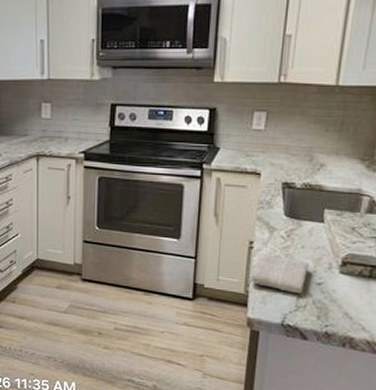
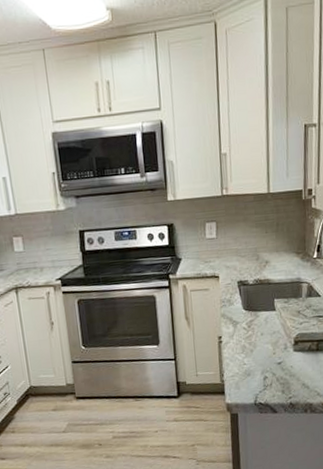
washcloth: present [251,254,309,294] -> none [224,344,270,375]

